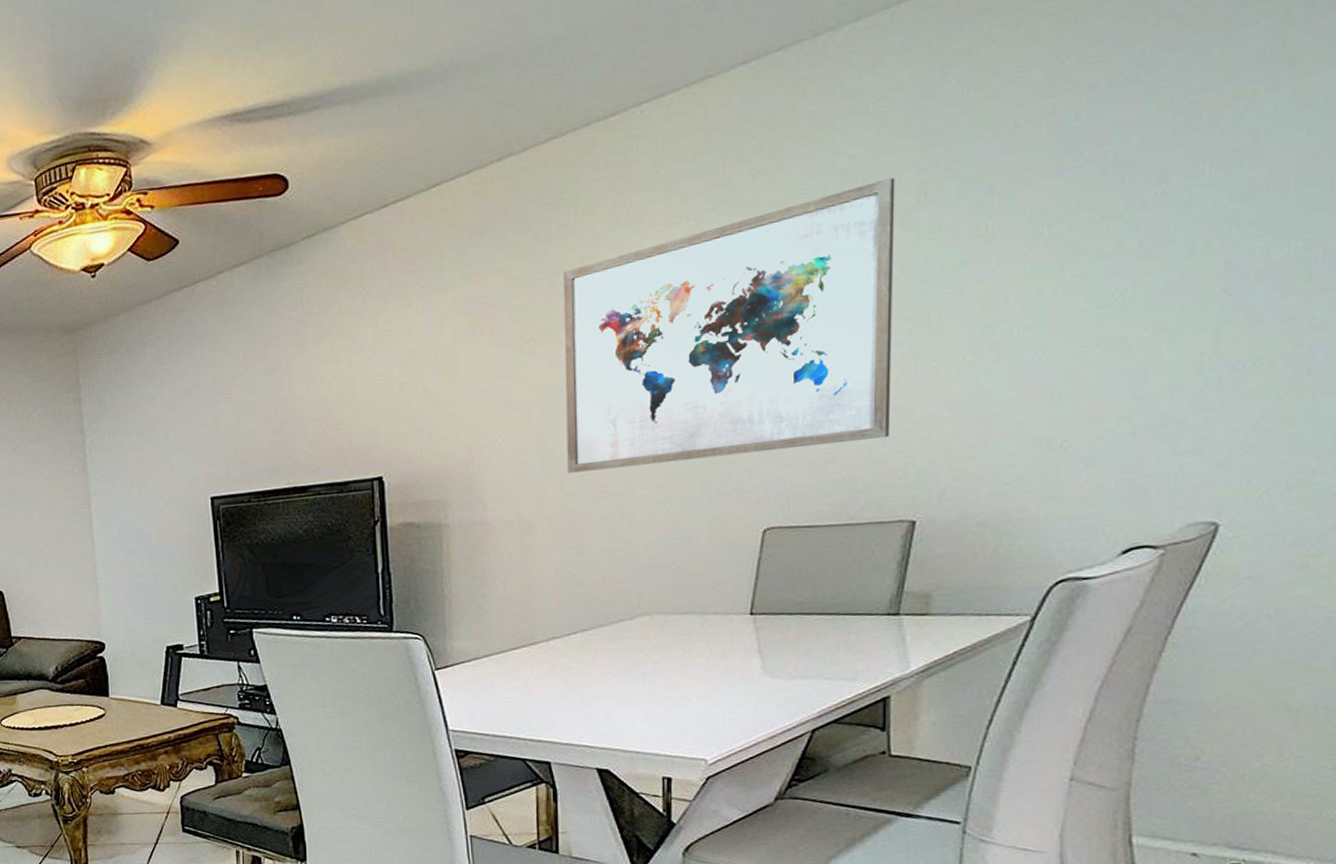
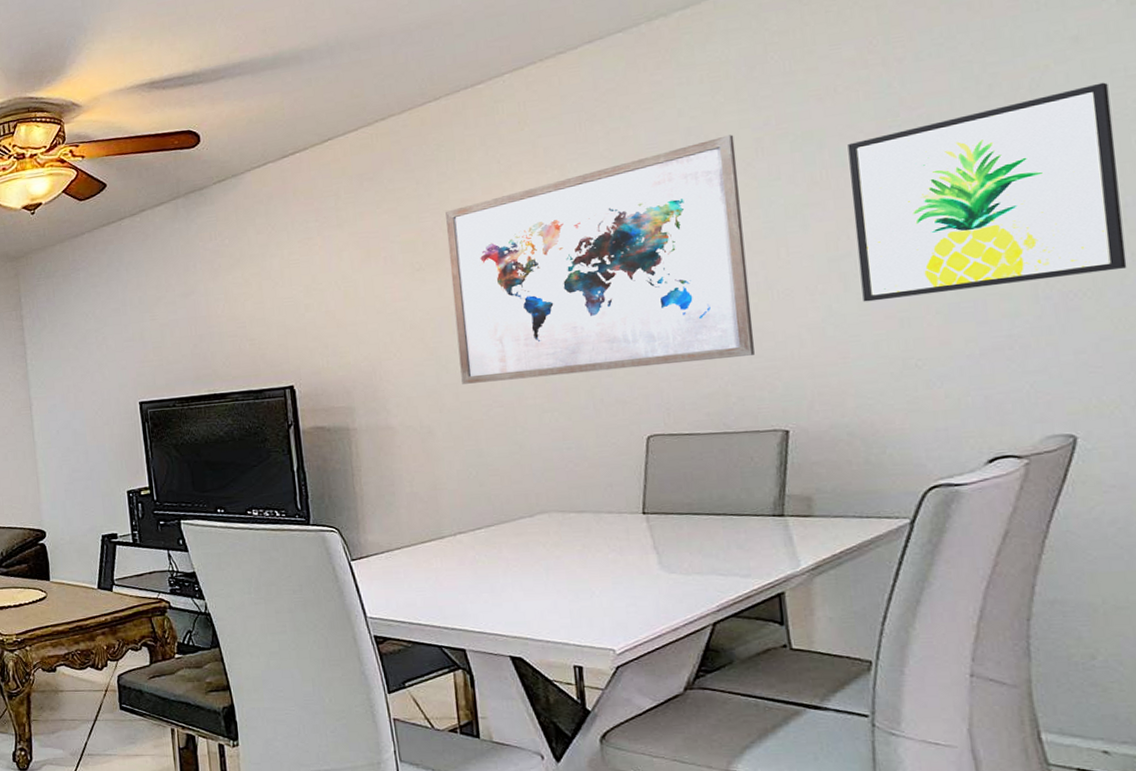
wall art: none [1014,113,1320,375] -> present [847,82,1127,302]

